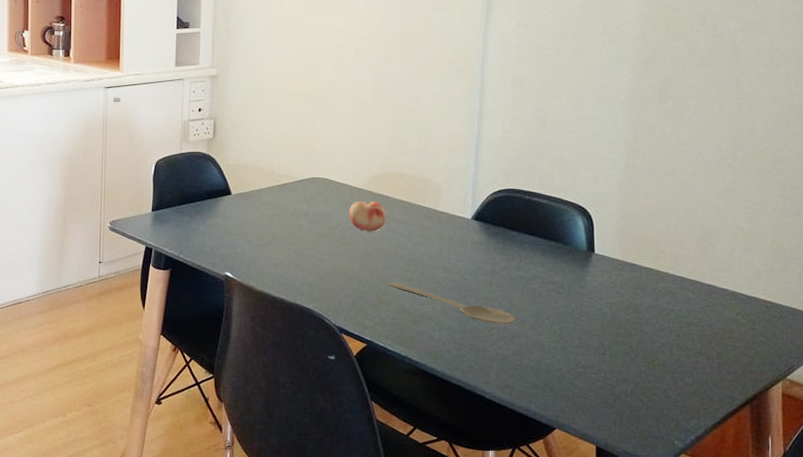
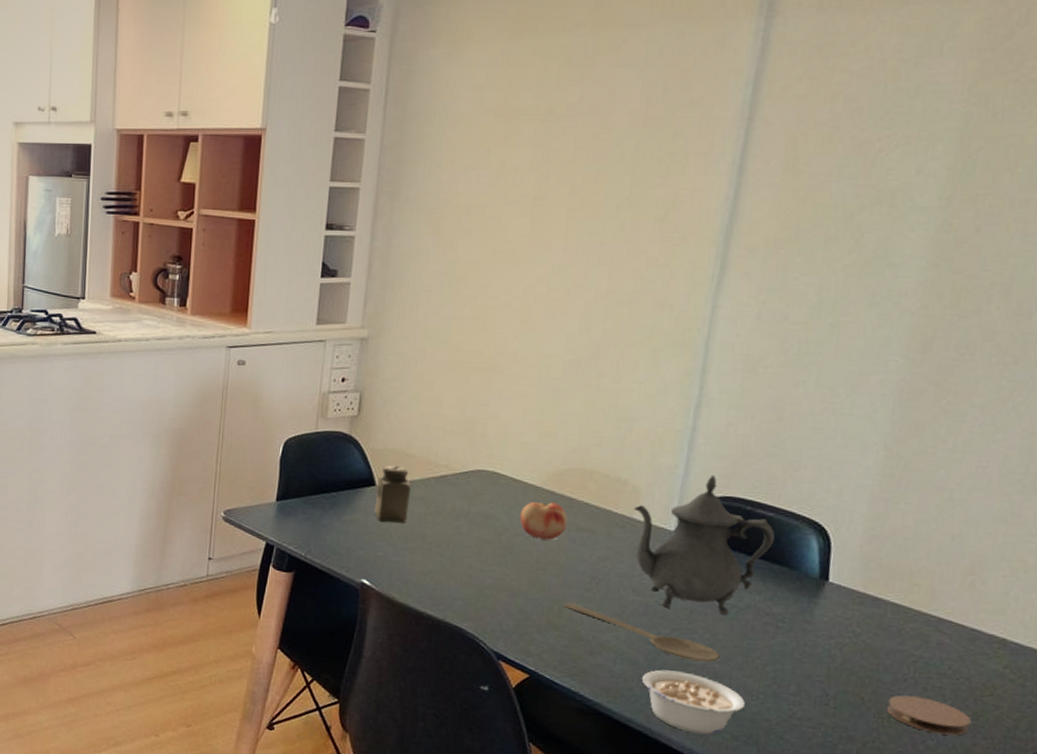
salt shaker: none [231,177,260,224] -> present [374,465,411,523]
teapot: none [438,172,549,286] -> present [634,474,775,616]
legume: none [456,333,540,385] -> present [641,669,745,735]
coaster: none [650,342,717,373] -> present [886,695,971,736]

